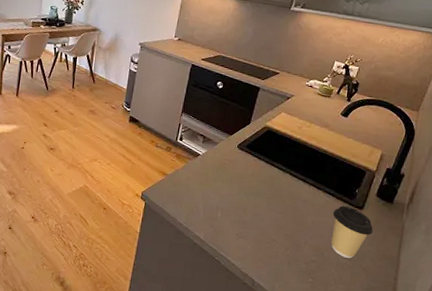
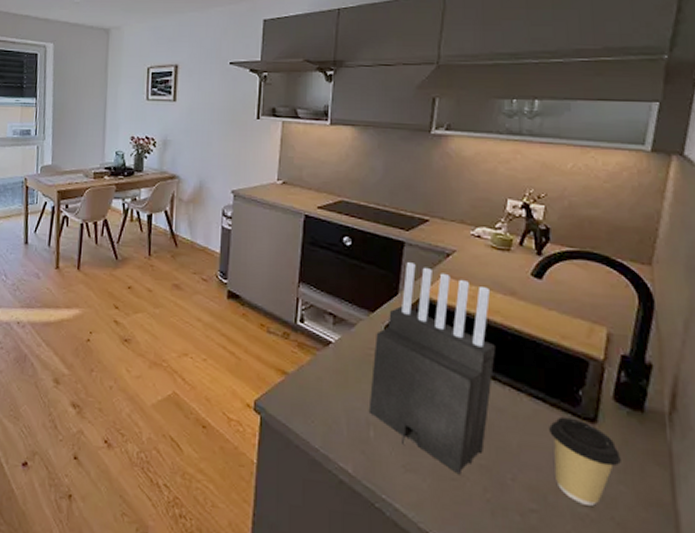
knife block: none [219,102,313,240] -> present [368,262,497,475]

